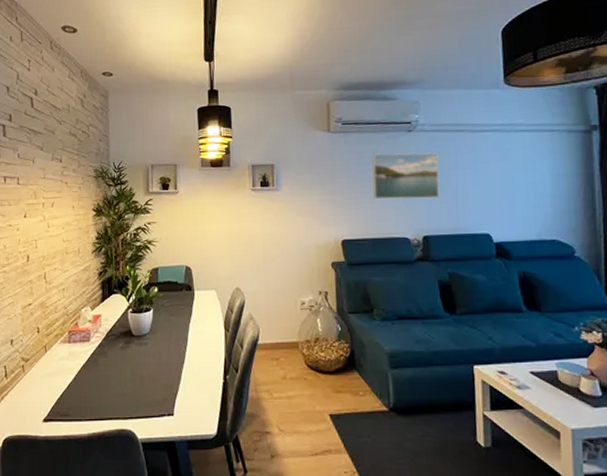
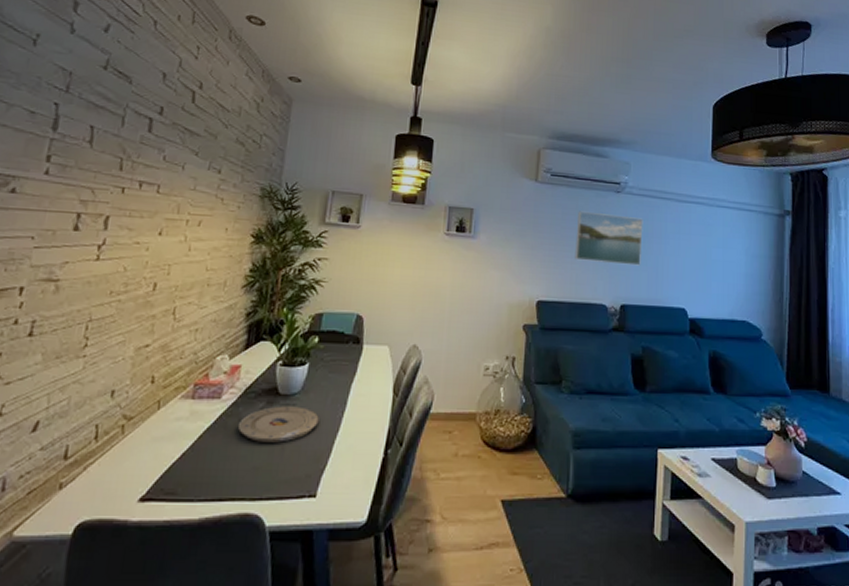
plate: none [106,344,167,374] -> present [239,406,319,443]

